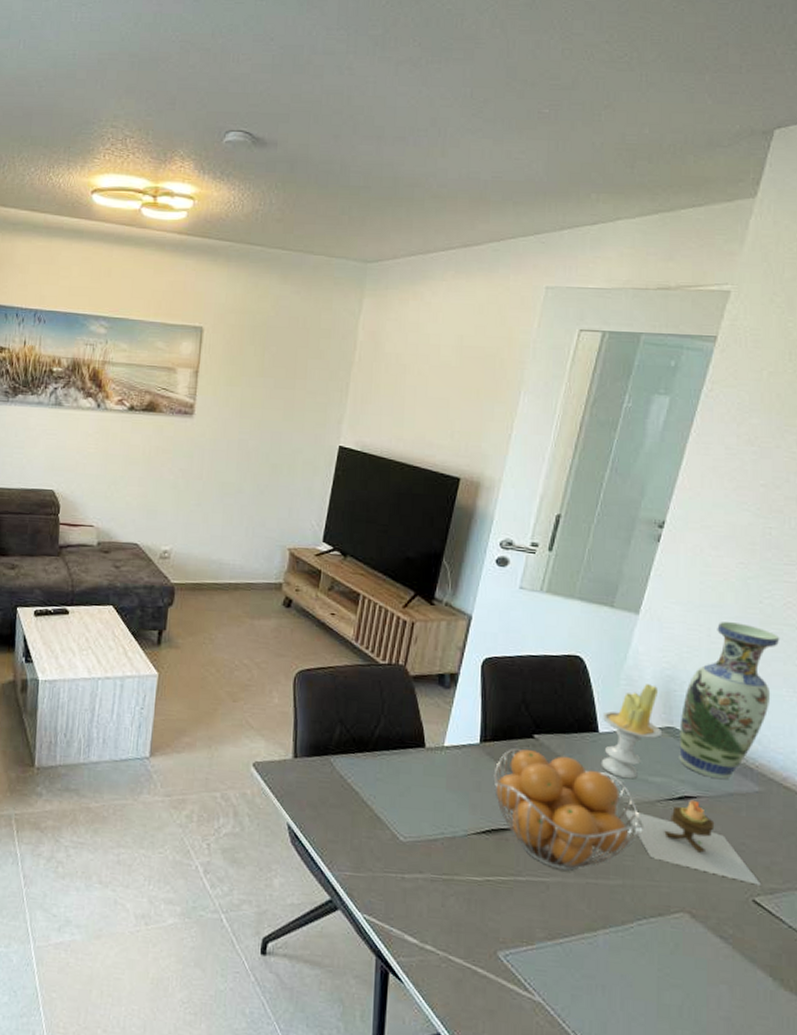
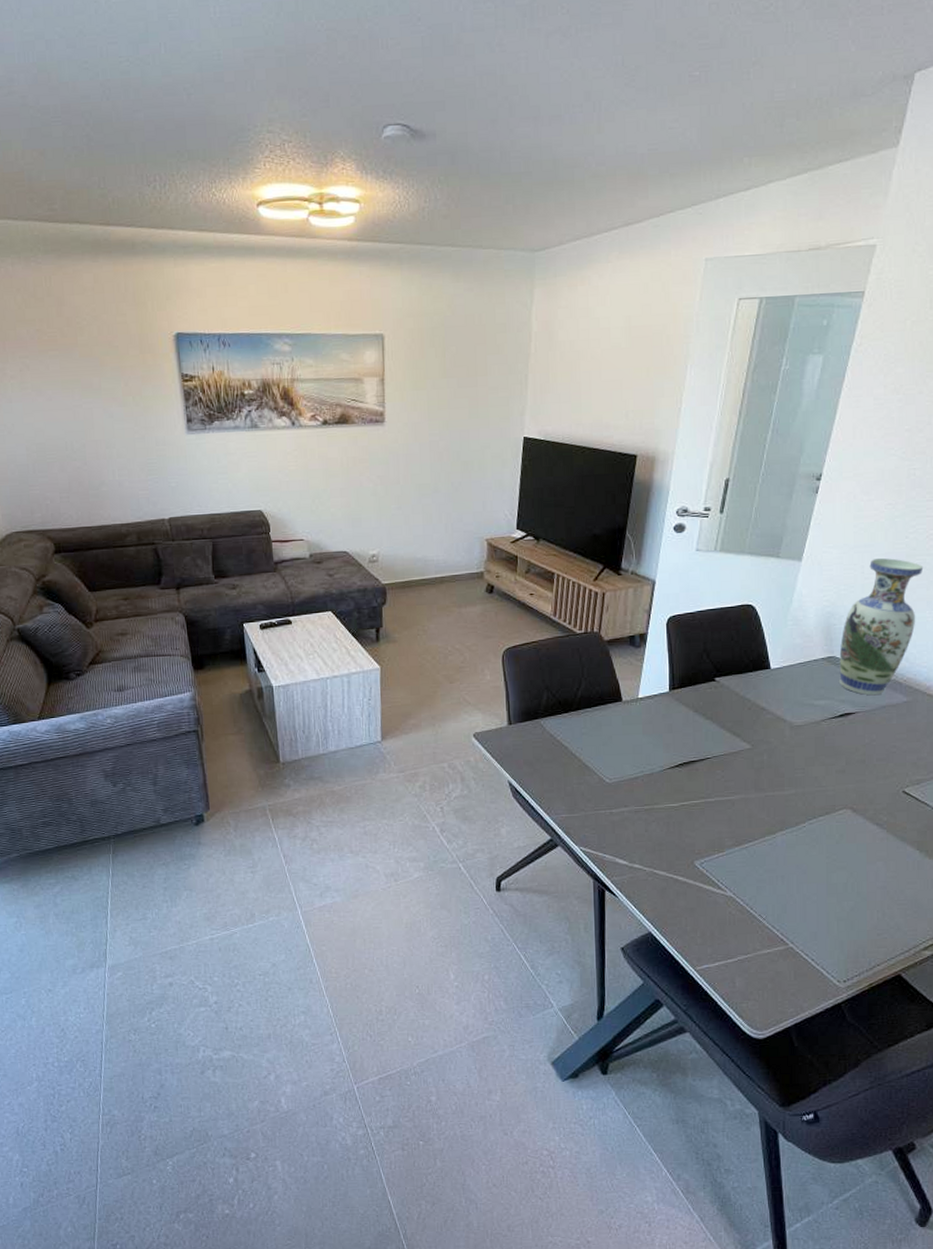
fruit basket: present [493,747,644,871] -> none [682,691,812,788]
candle: present [600,684,663,779] -> none [773,622,825,705]
candle: present [622,799,762,886] -> none [793,715,910,779]

